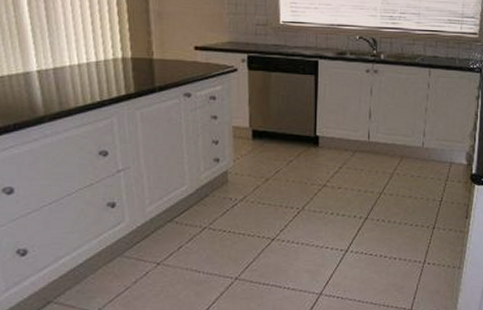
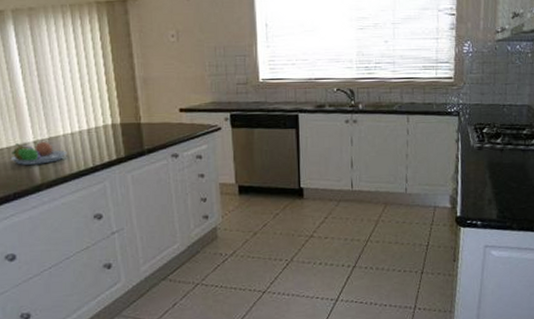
fruit bowl: none [11,71,73,95] -> present [10,141,67,165]

